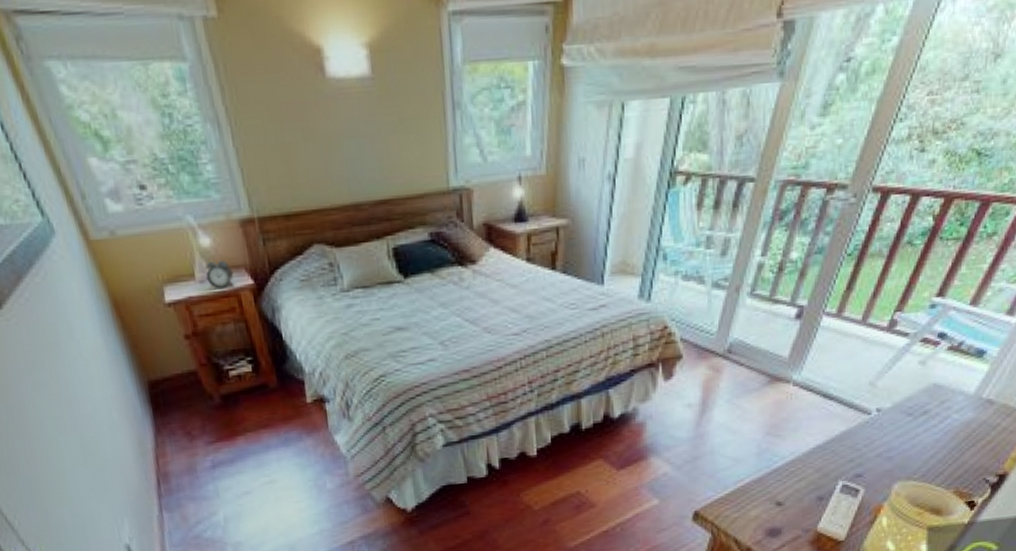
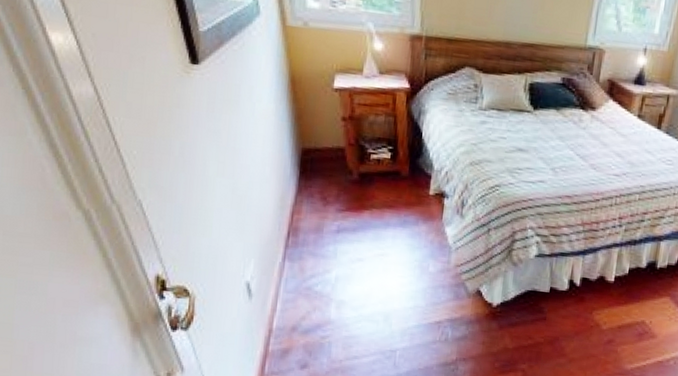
alarm clock: present [205,260,234,290] -> none [371,62,395,87]

